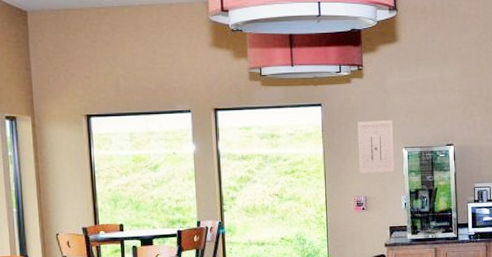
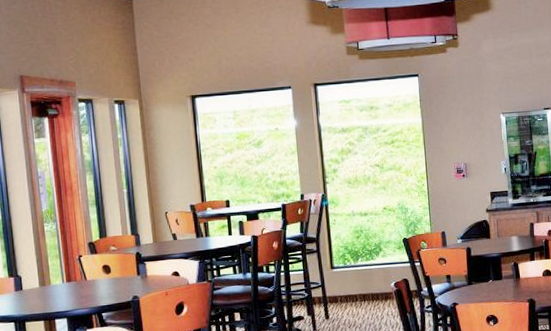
wall art: present [357,120,395,174] -> none [454,87,494,141]

